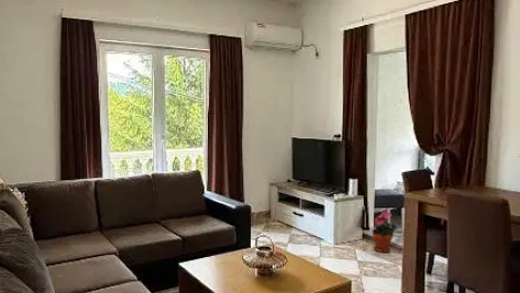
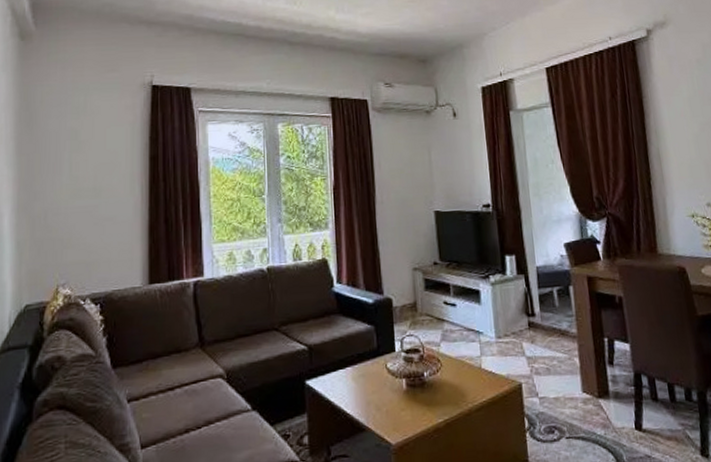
potted plant: present [371,211,397,253] -> none [538,291,568,344]

